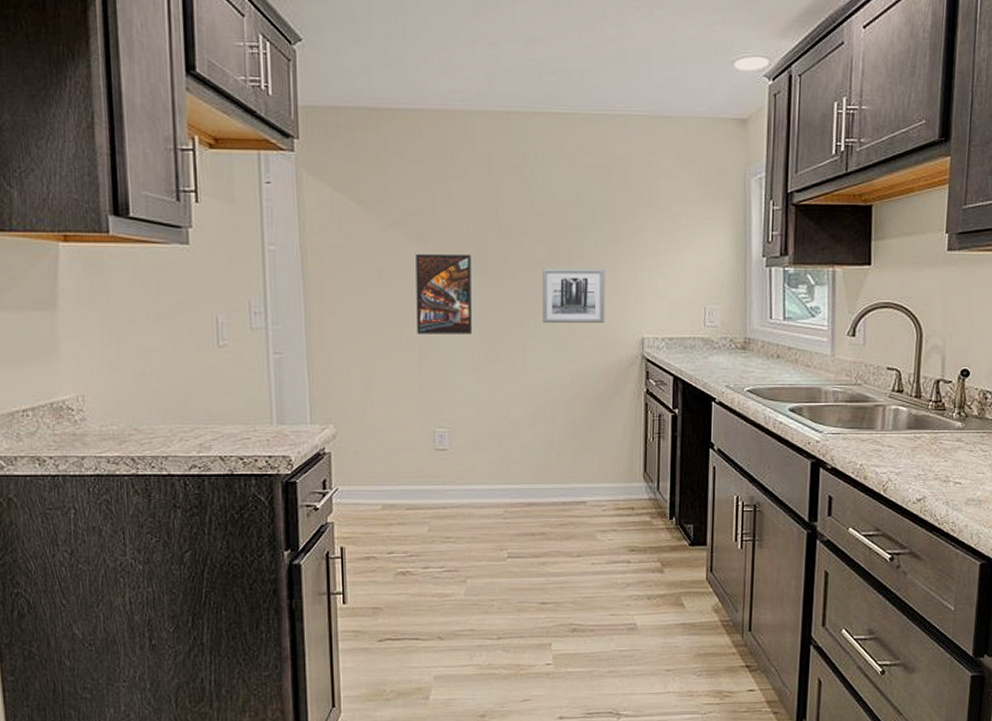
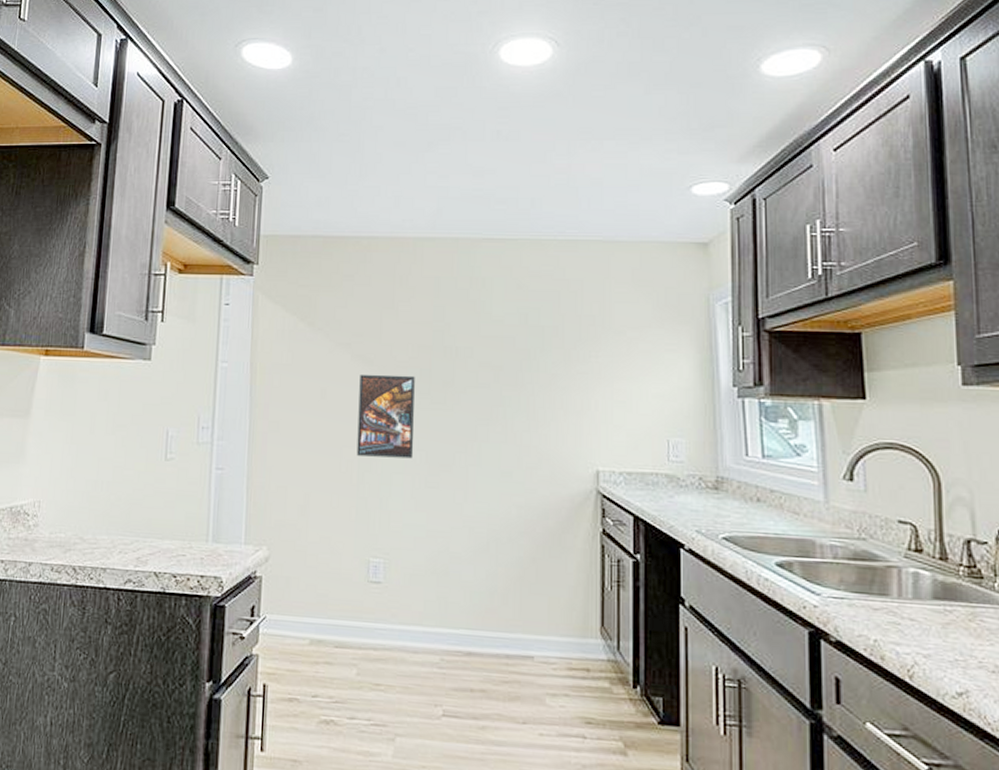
wall art: present [543,268,606,324] -> none [487,392,556,452]

